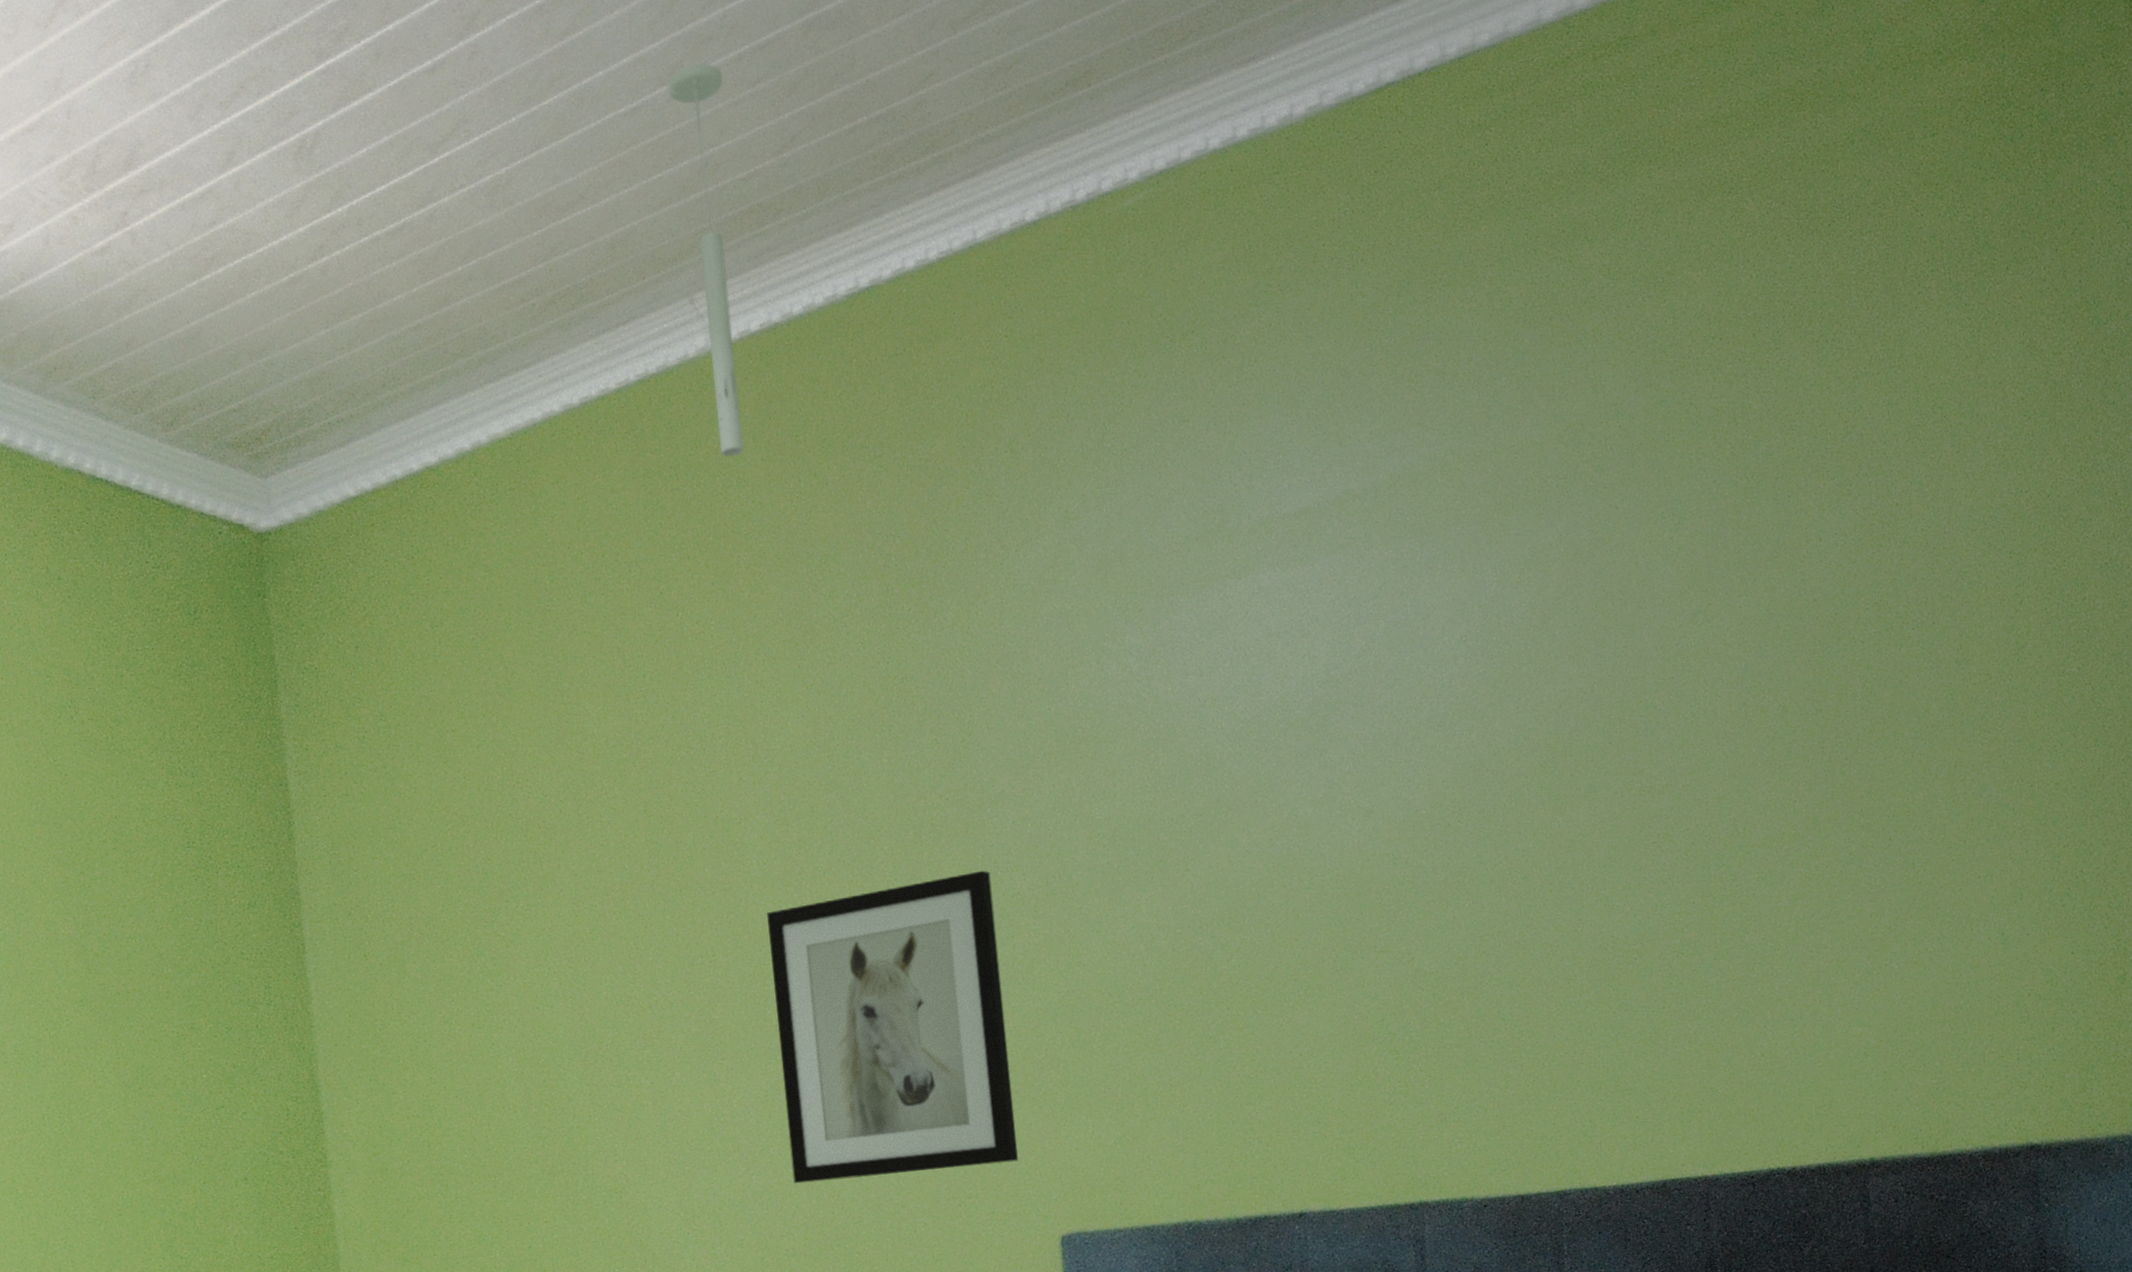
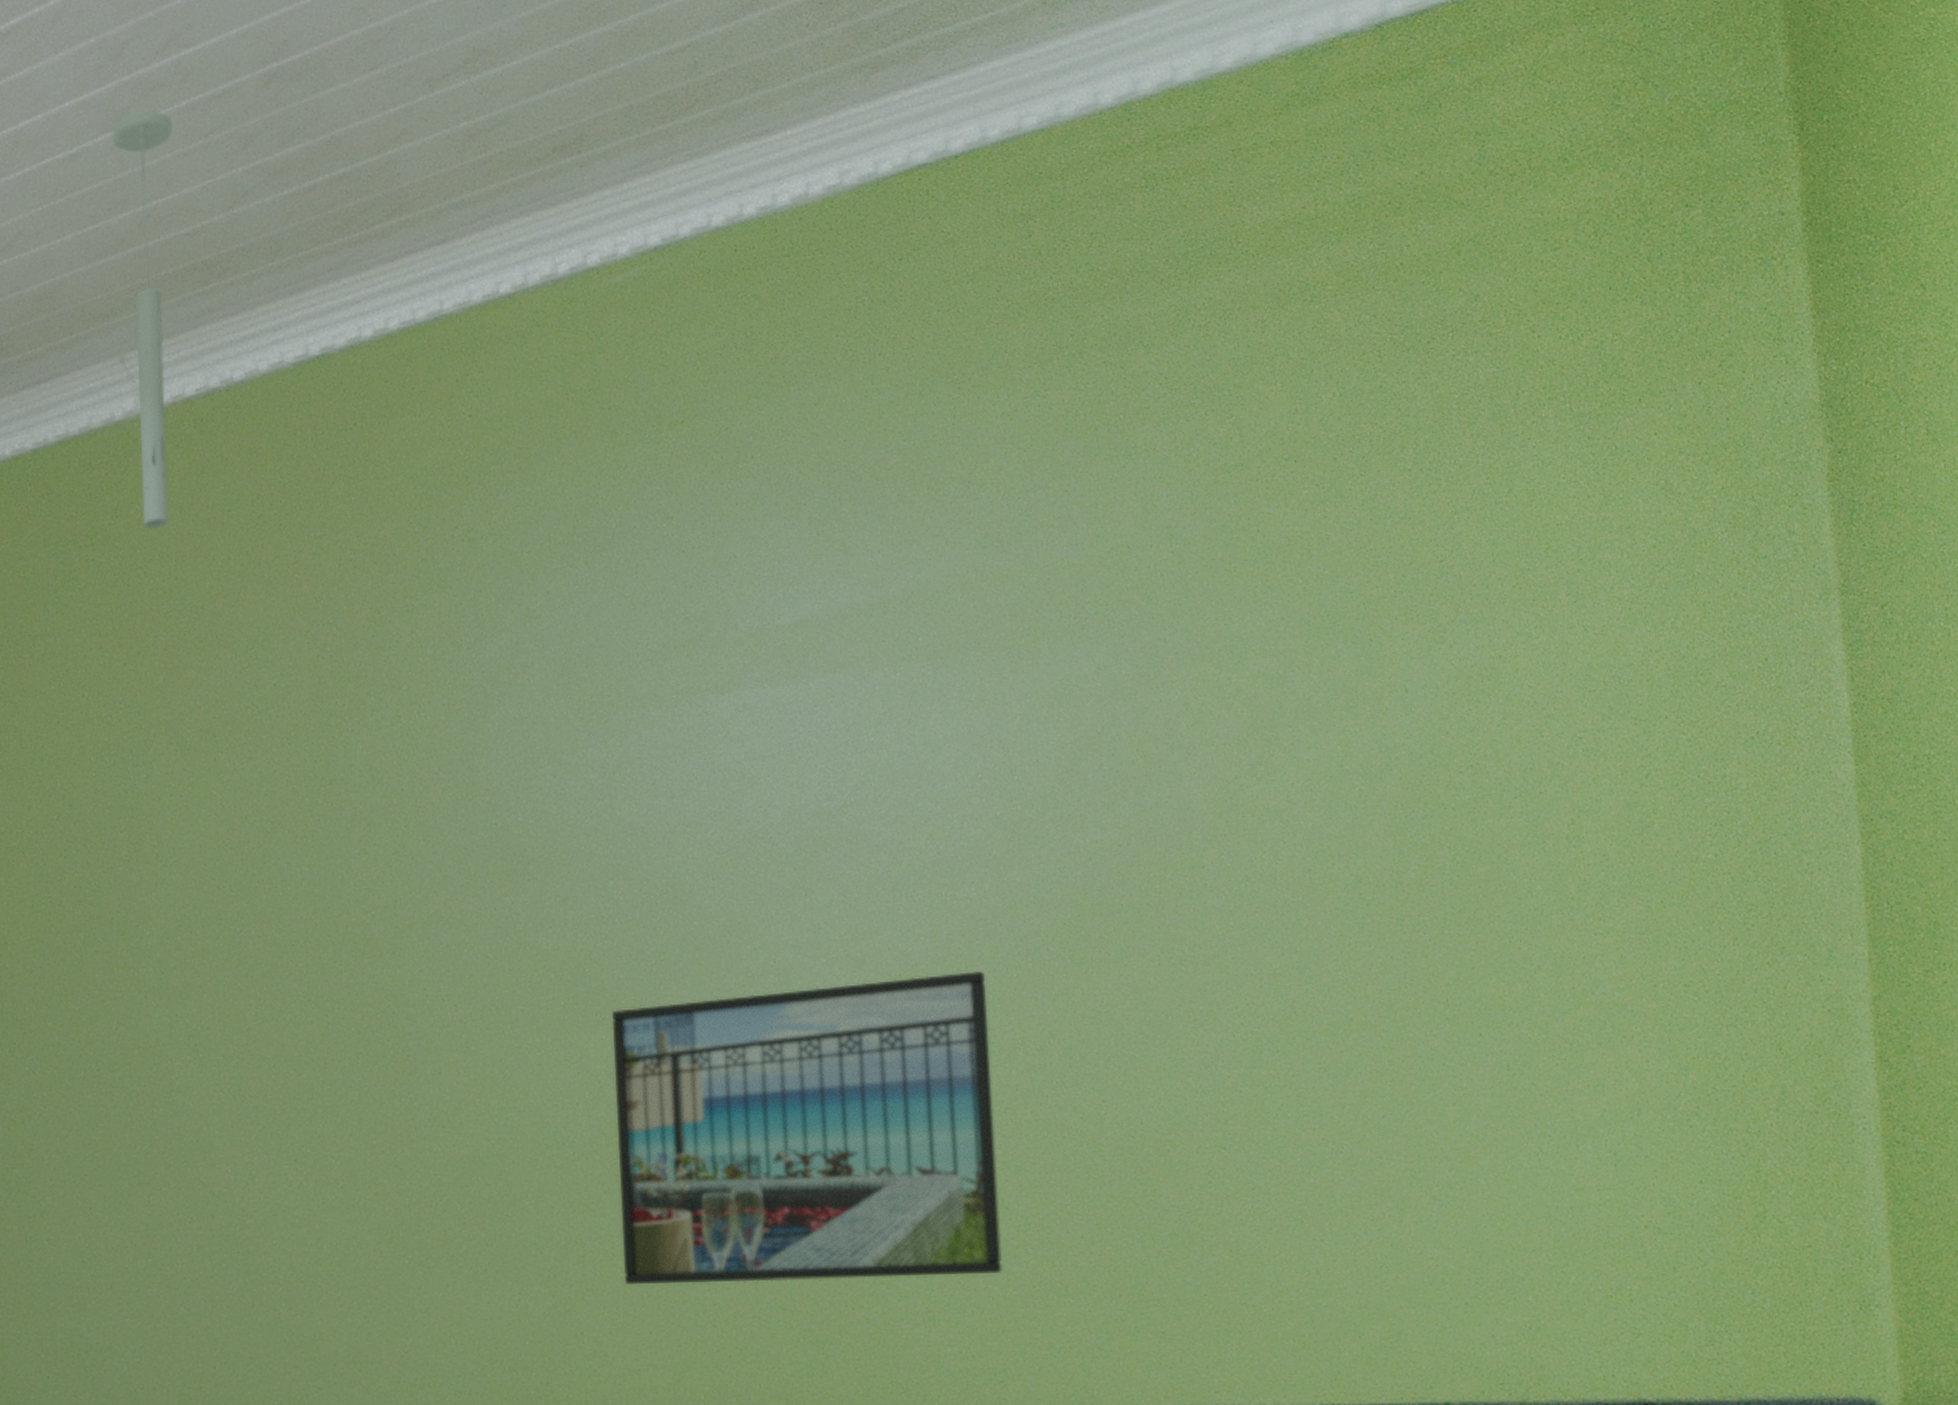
wall art: present [767,870,1019,1184] -> none [161,997,432,1332]
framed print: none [1159,812,1501,1111] -> present [612,970,1002,1284]

